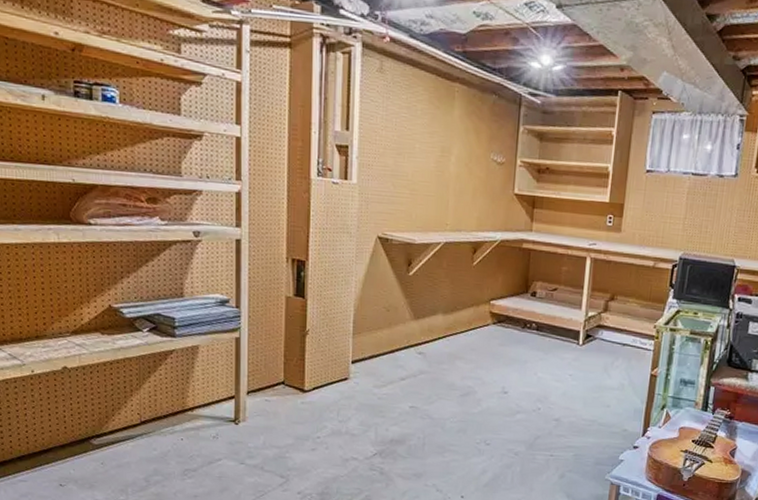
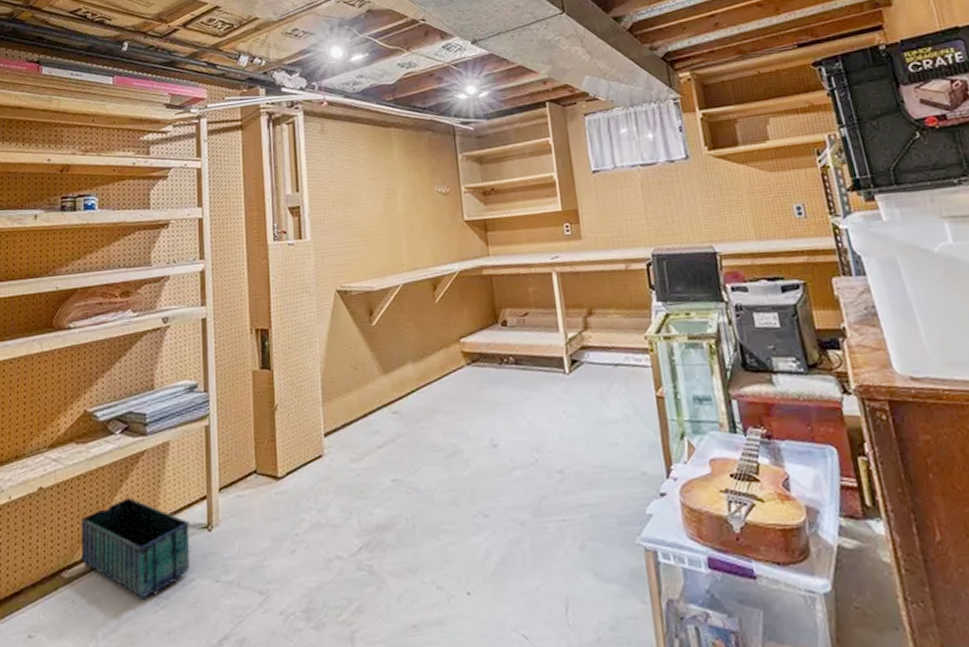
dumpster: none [108,387,217,469] -> present [80,497,190,599]

